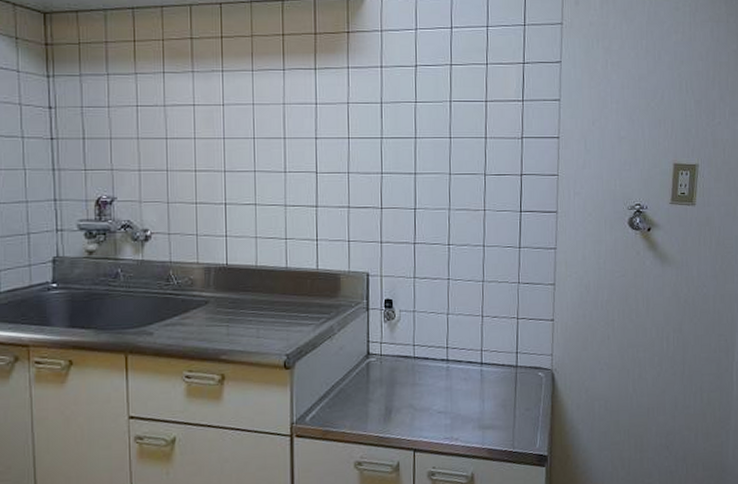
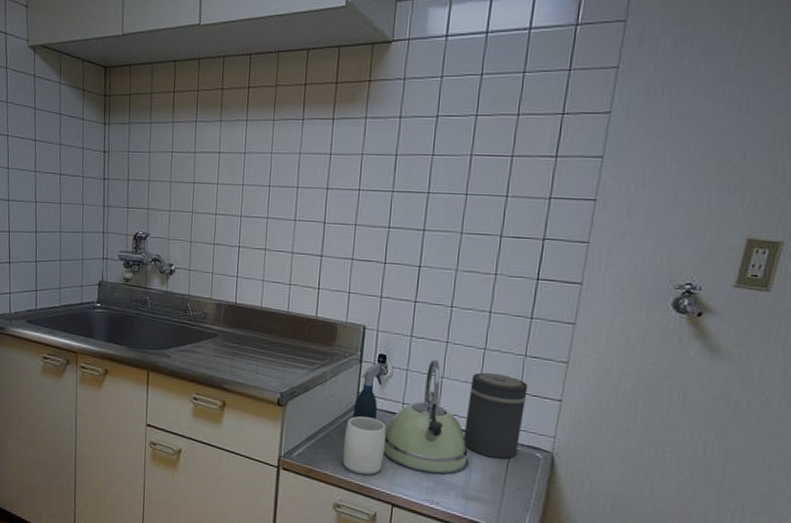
mug: none [358,364,402,426] -> present [342,416,387,476]
spray bottle: none [364,309,391,369] -> present [352,363,383,420]
kettle: none [398,297,481,411] -> present [383,359,469,474]
cylinder: none [473,302,525,384] -> present [464,372,528,459]

